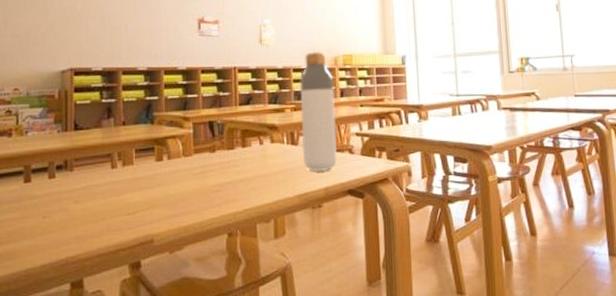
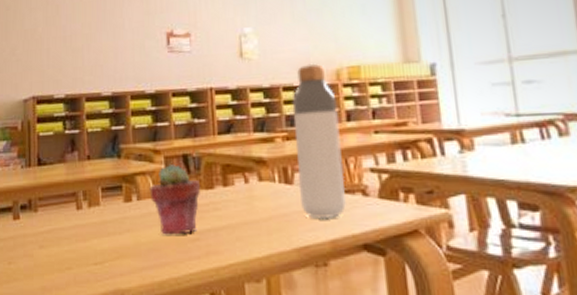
potted succulent: none [179,130,224,188] -> present [149,165,201,235]

